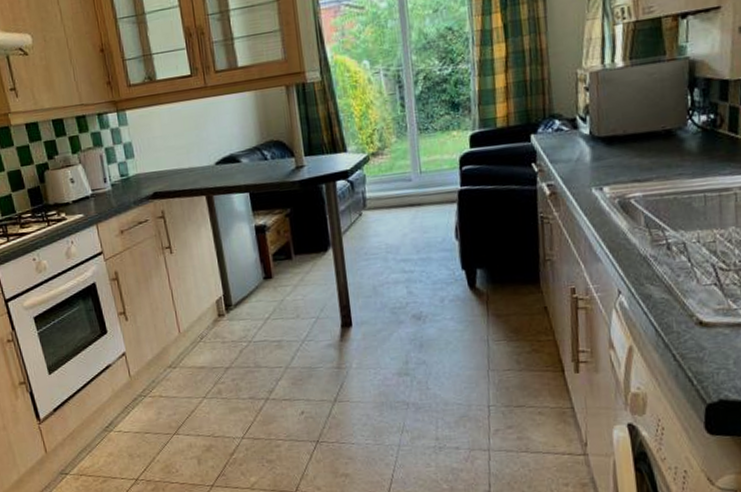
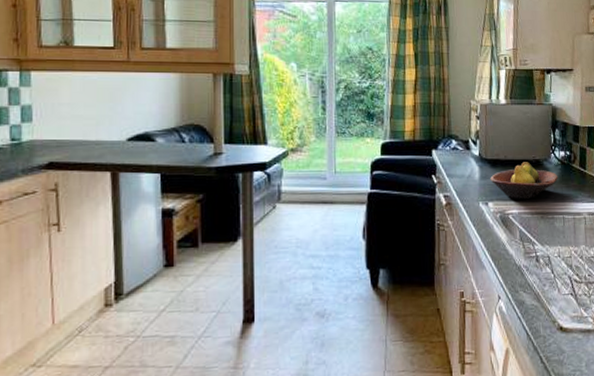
fruit bowl: none [605,134,698,180] -> present [490,162,559,199]

